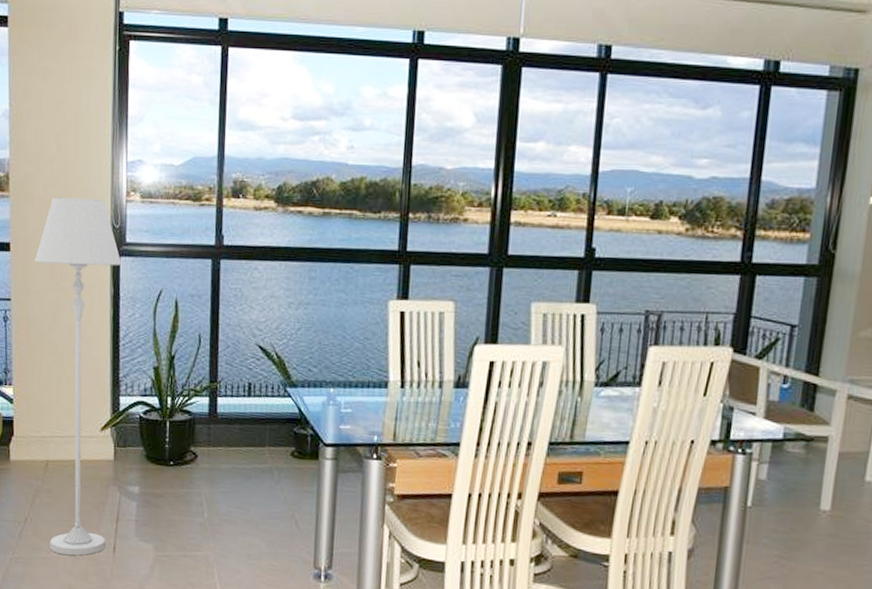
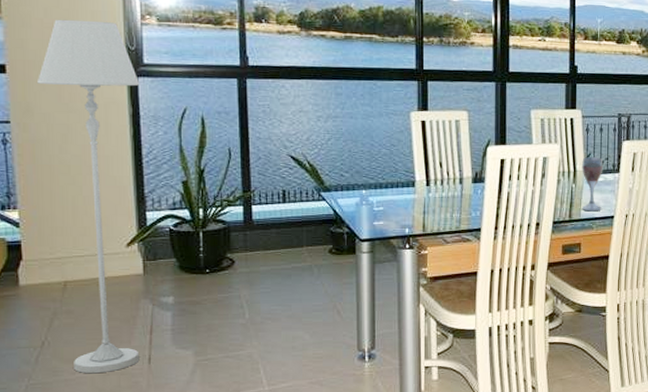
cup: none [586,364,621,434] -> present [581,157,604,212]

